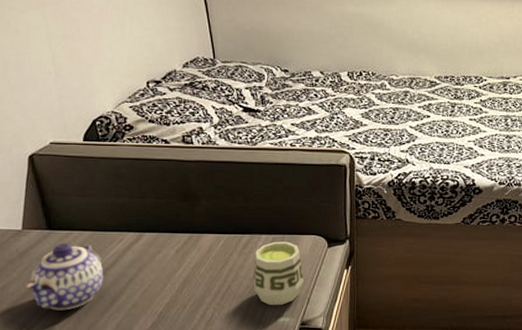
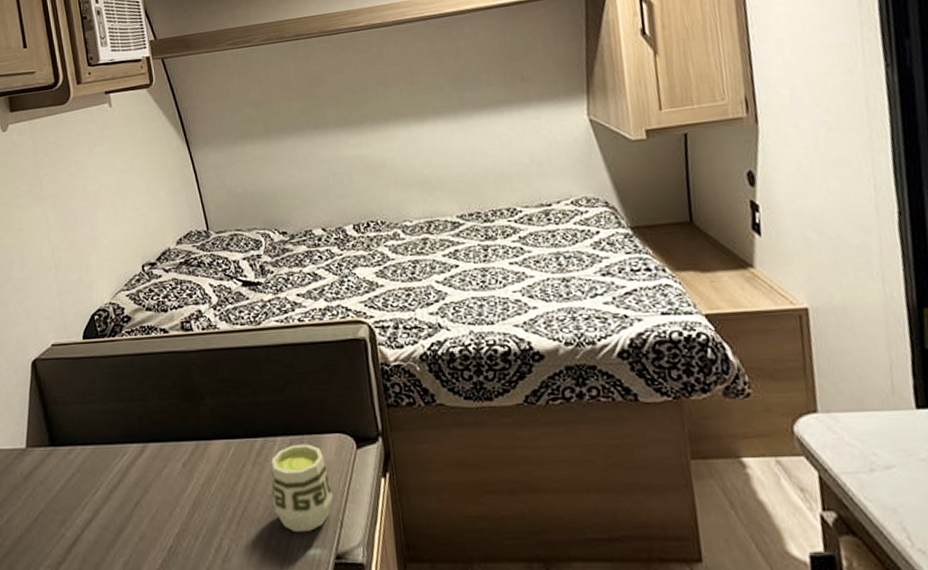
teapot: present [26,243,103,311] -> none [30,461,108,547]

